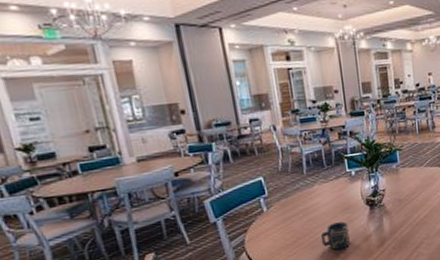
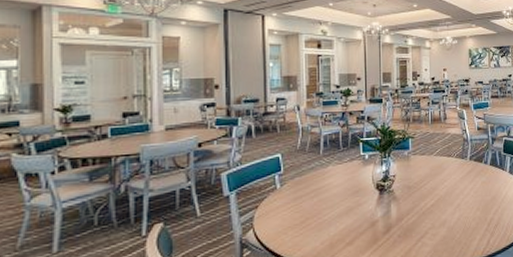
cup: present [320,221,350,251] -> none [328,204,357,234]

